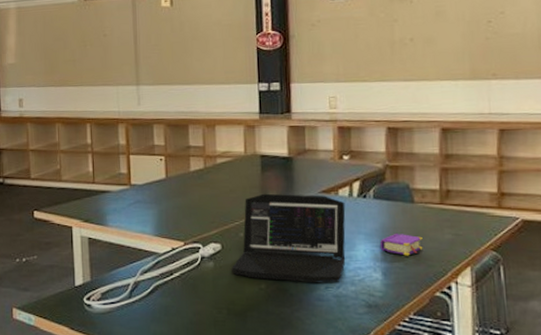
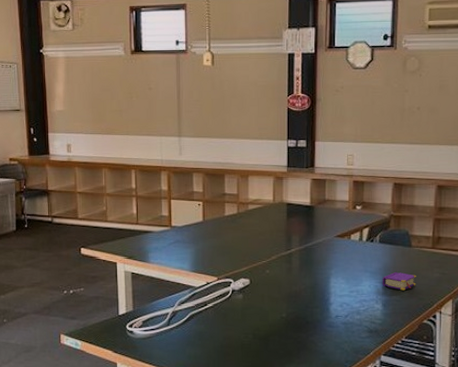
laptop: present [232,193,346,283] -> none [258,236,356,313]

